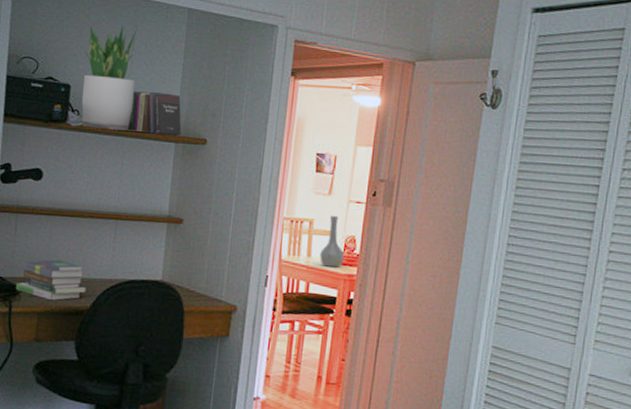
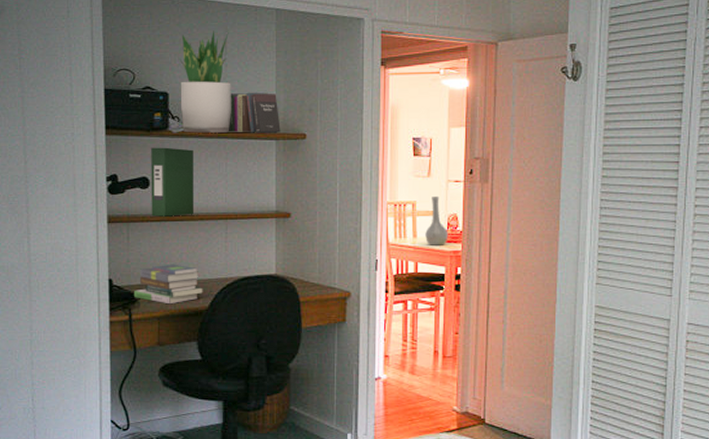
binder: none [41,139,90,212] -> present [151,147,193,217]

